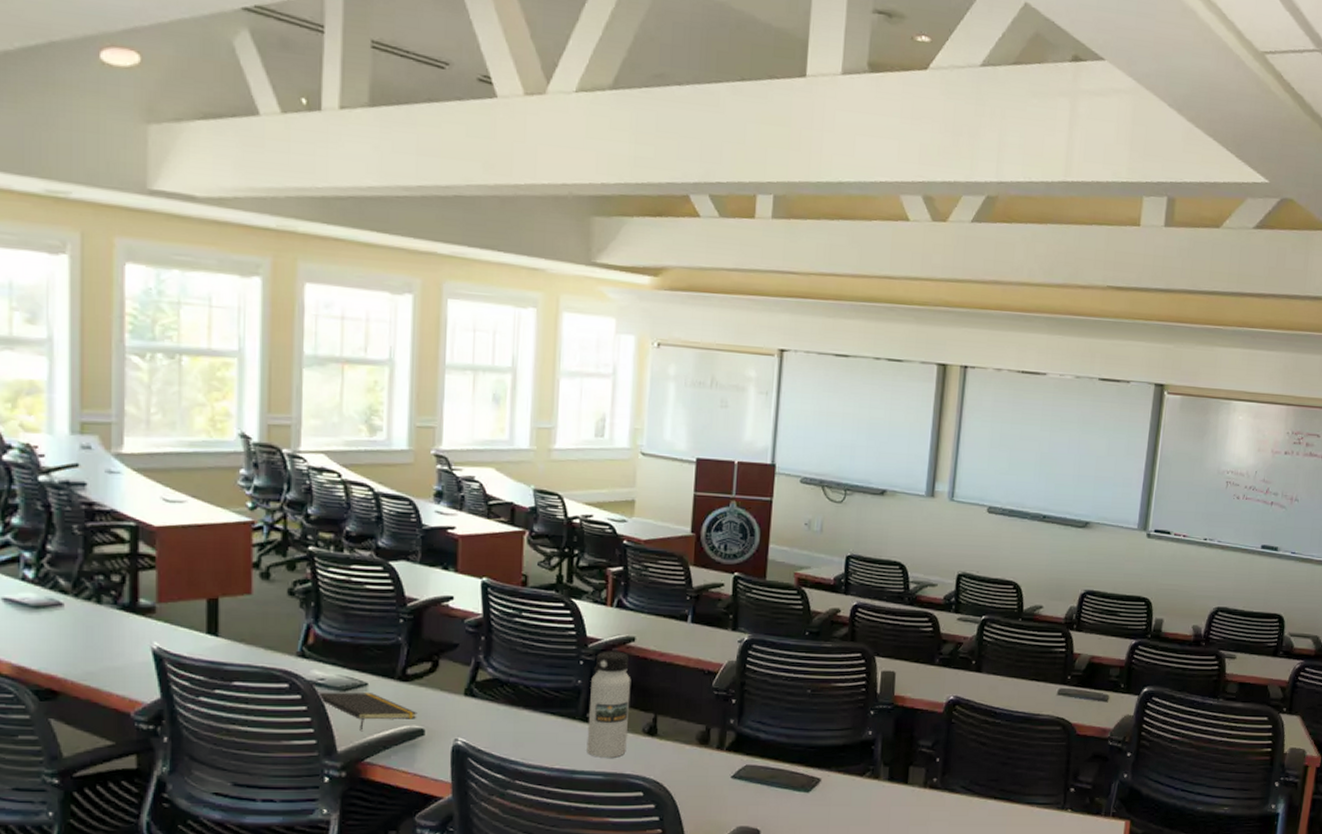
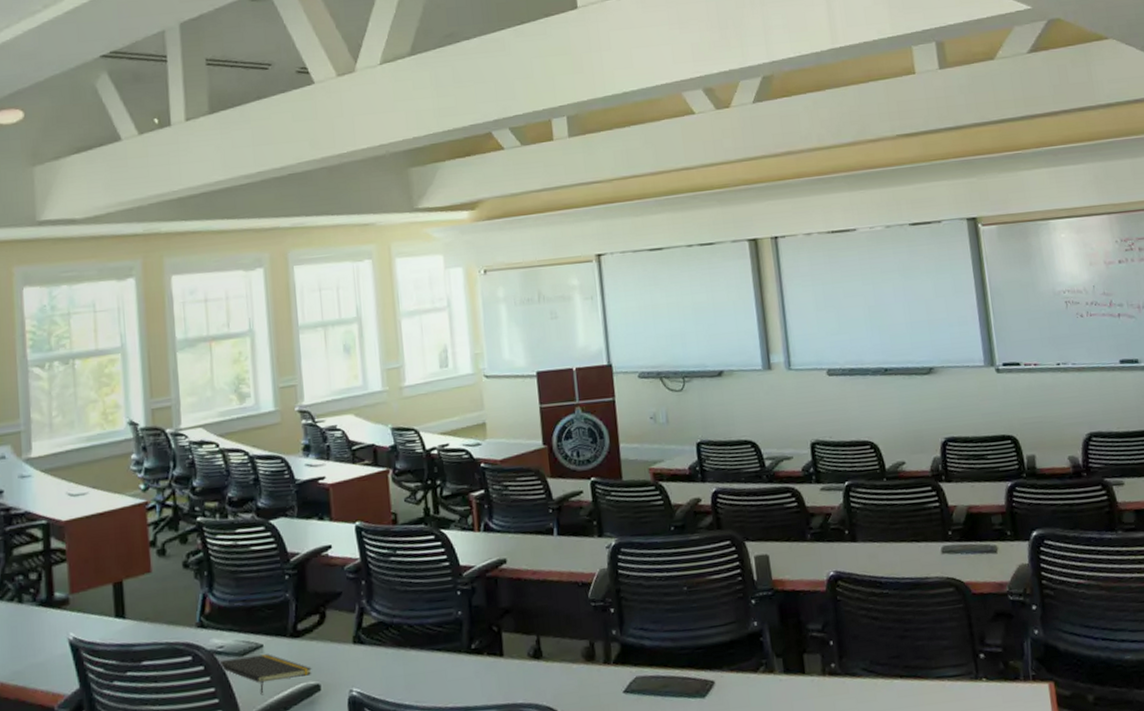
water bottle: present [586,651,631,759] -> none [470,575,515,690]

